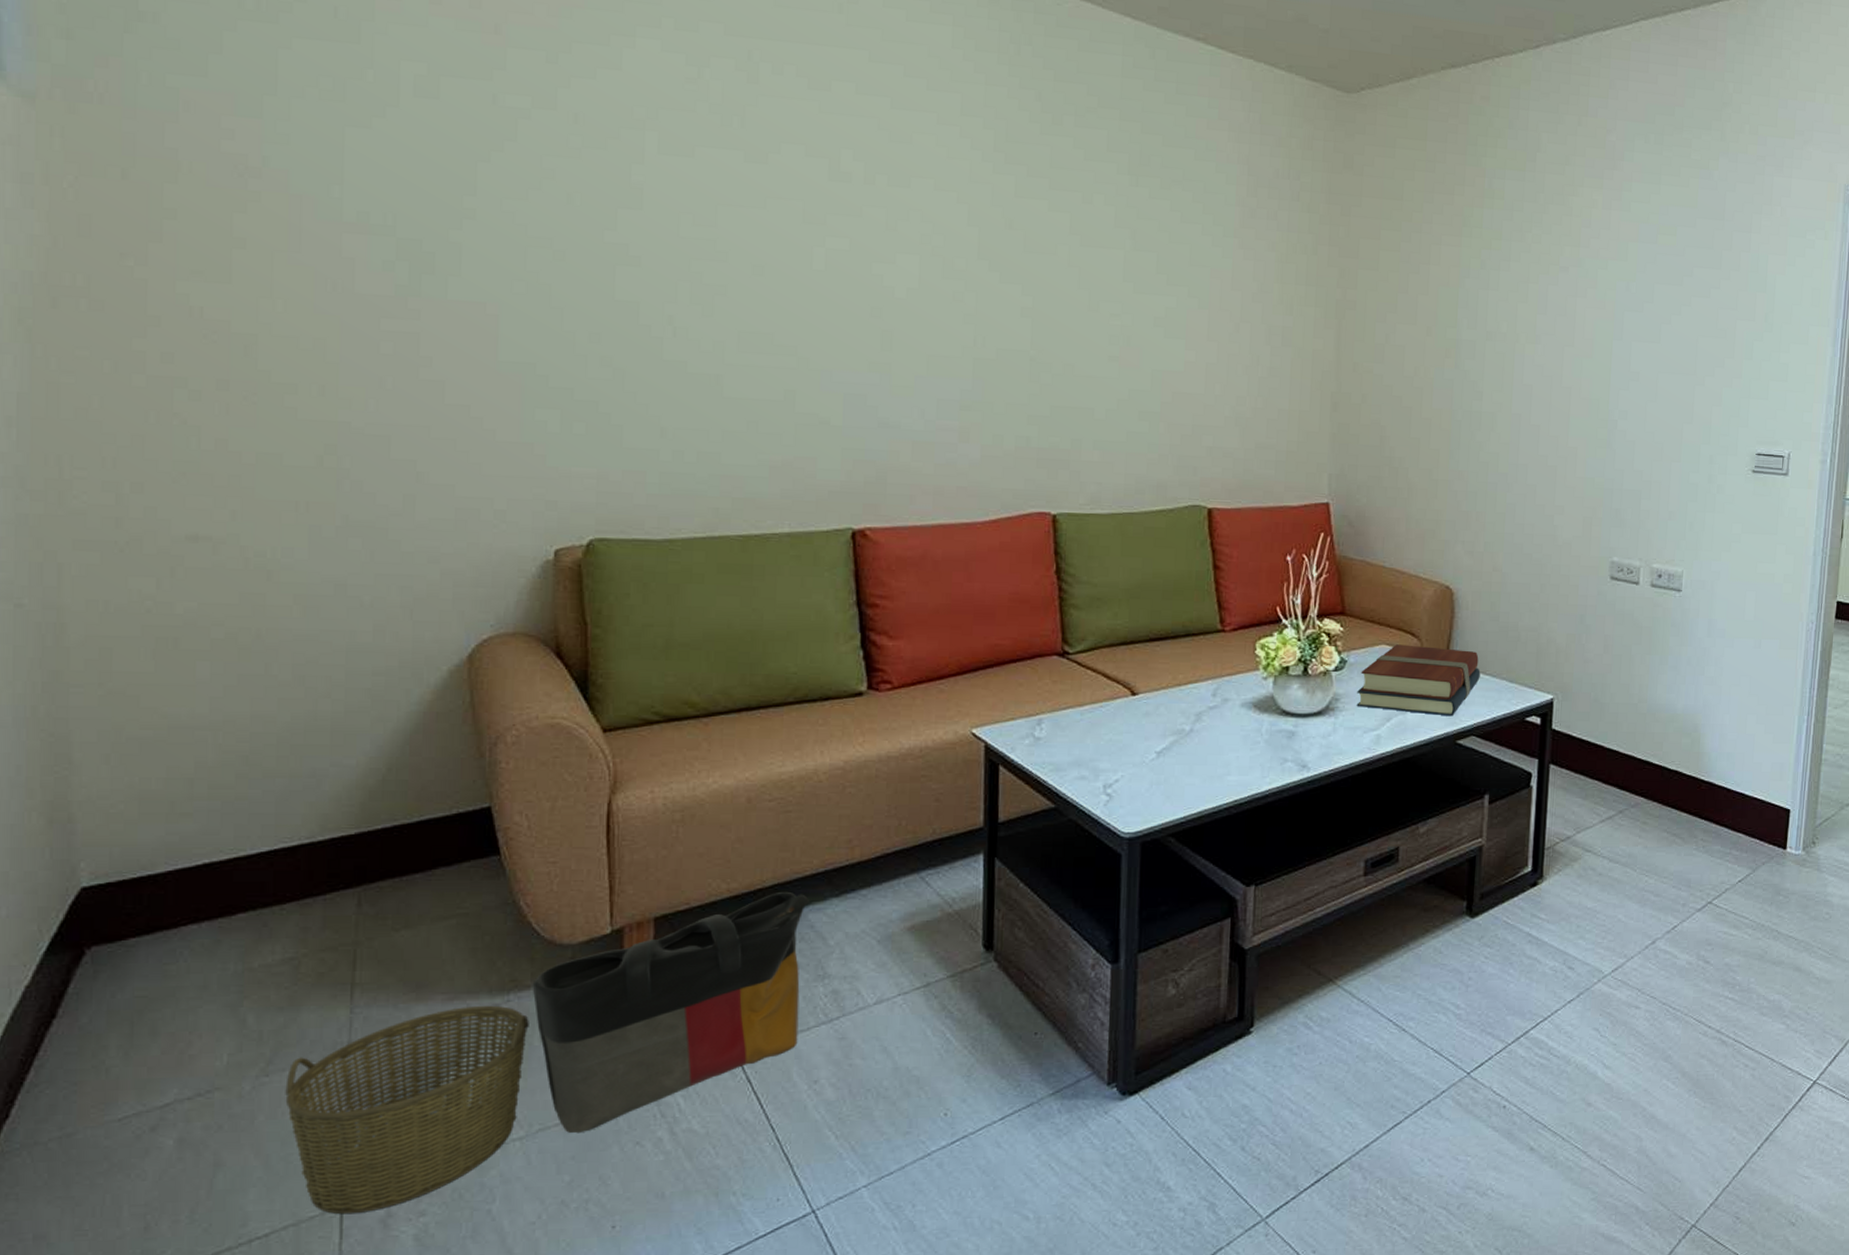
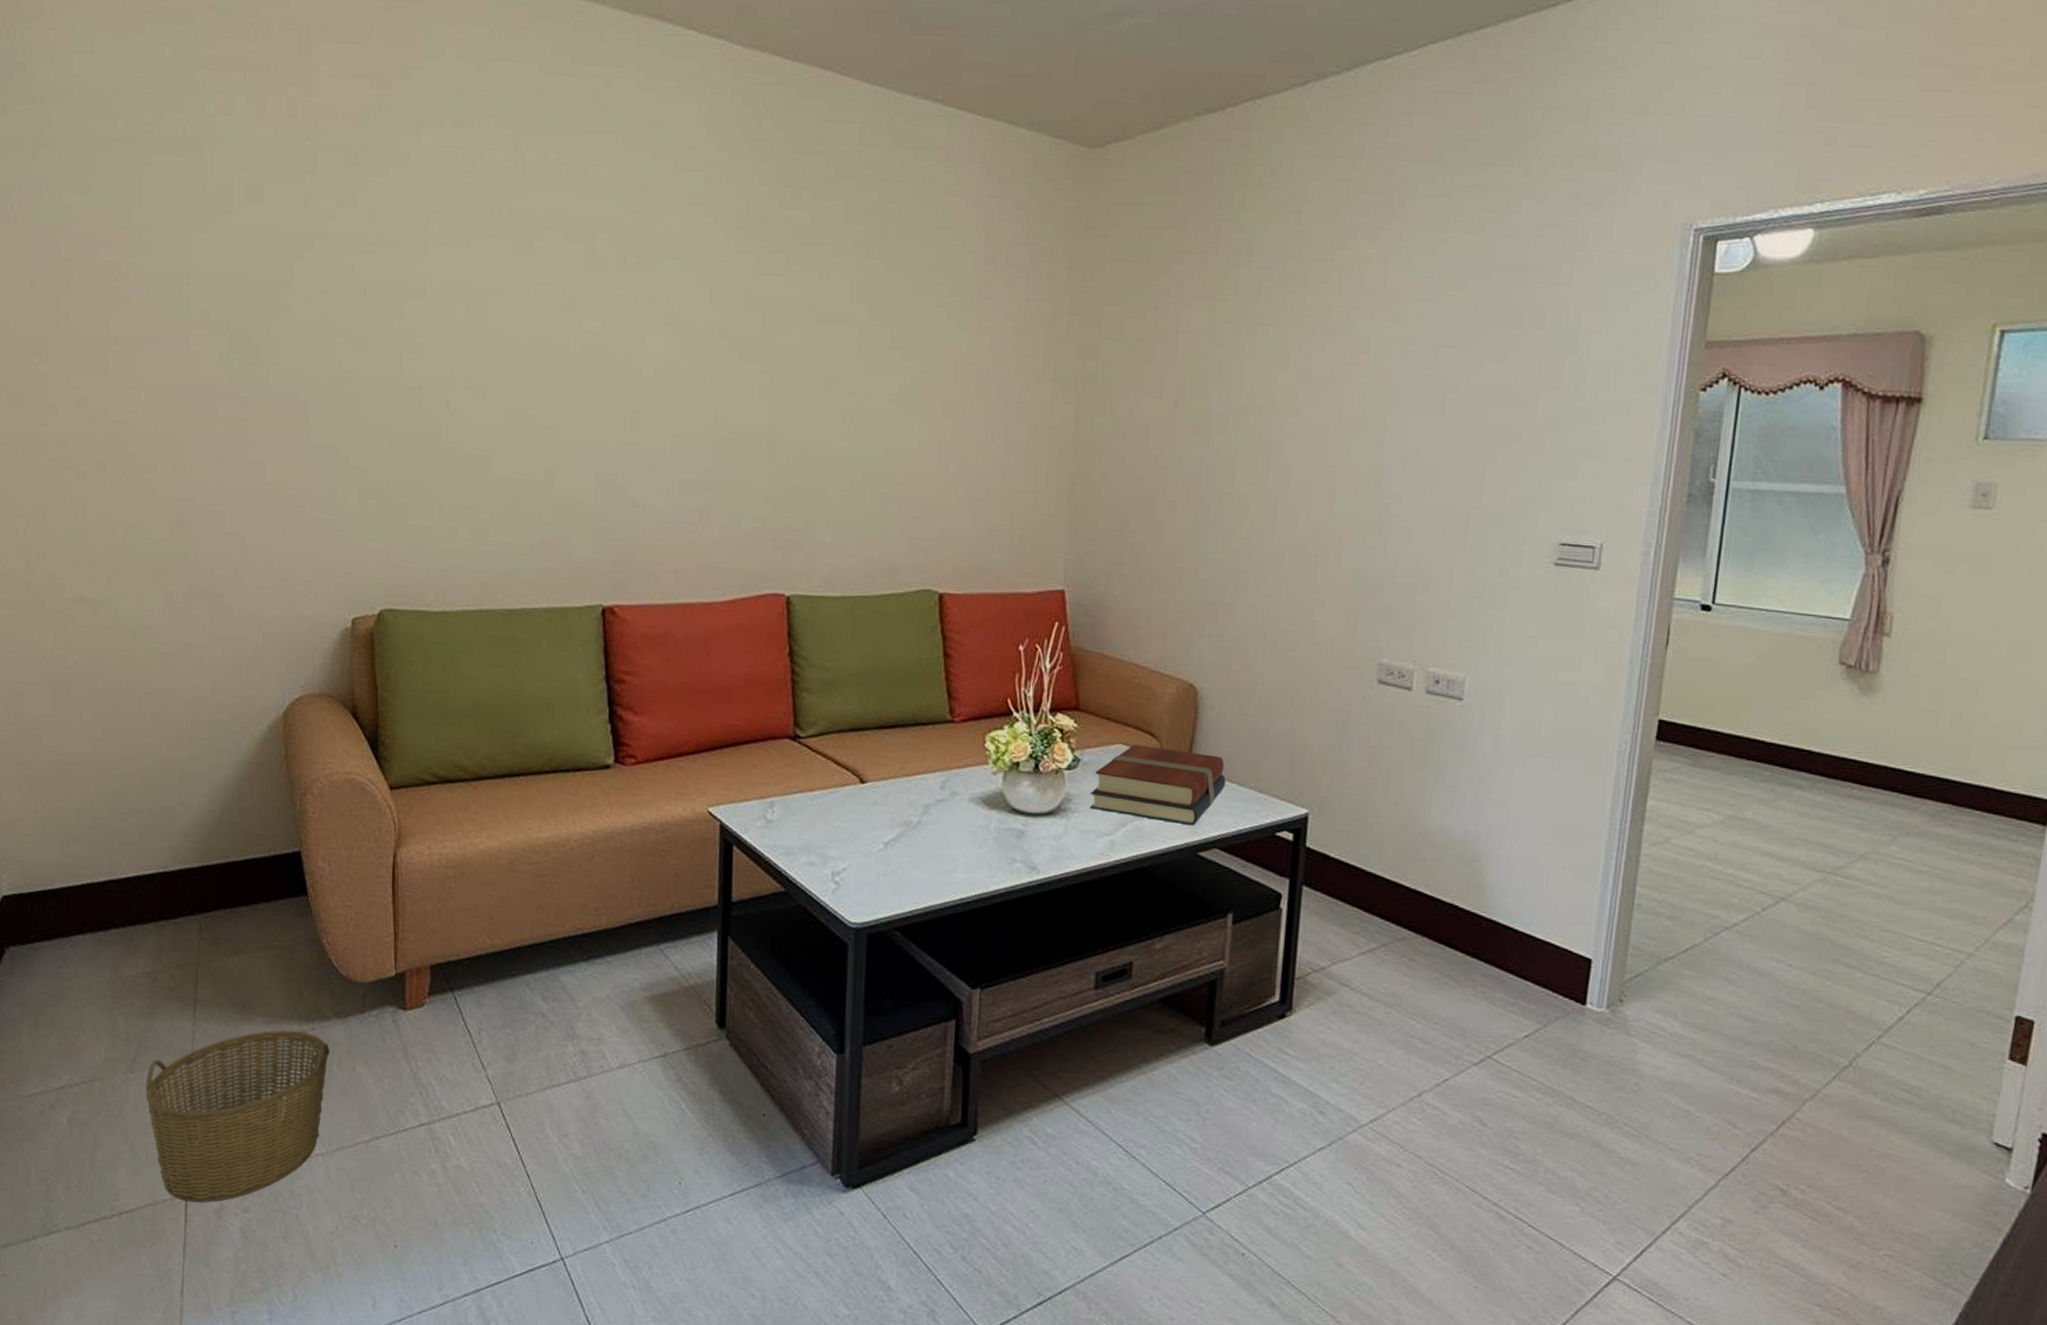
tote bag: present [532,891,809,1134] -> none [332,951,561,1157]

